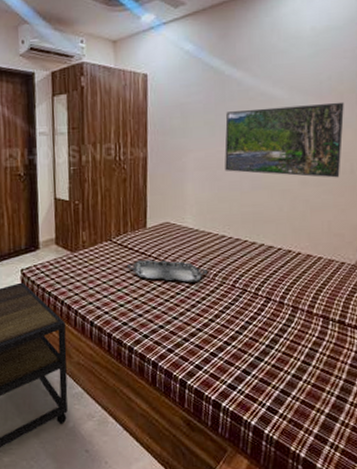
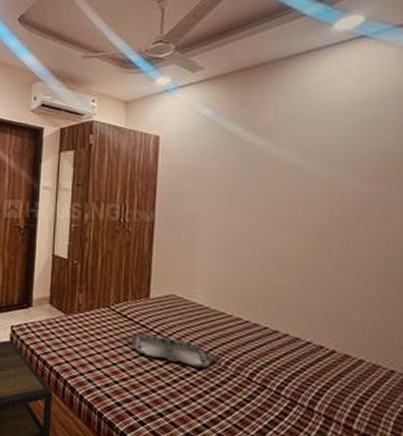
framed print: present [224,101,344,178] -> none [243,180,390,267]

